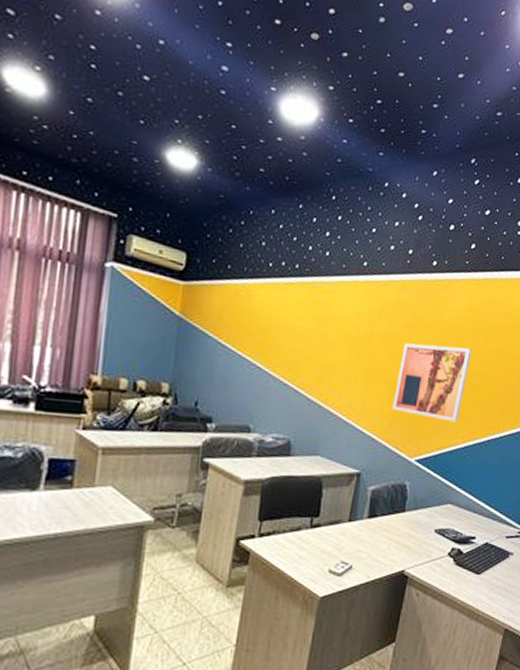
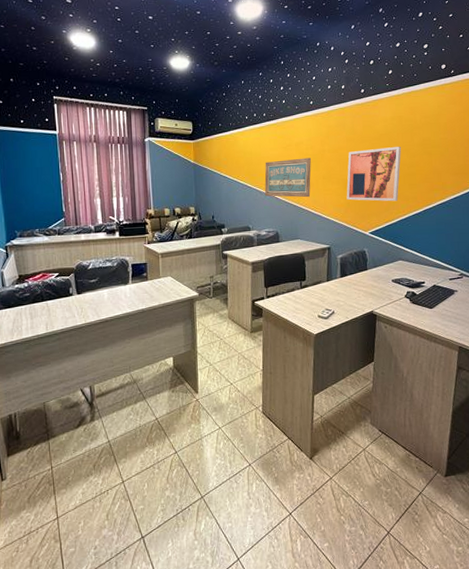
wall art: none [280,335,353,398] -> present [264,157,311,198]

